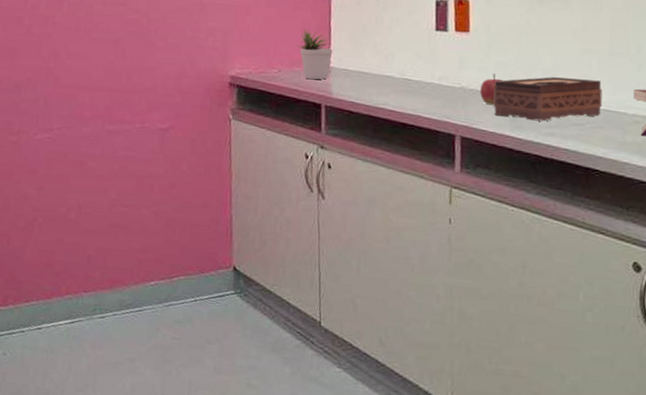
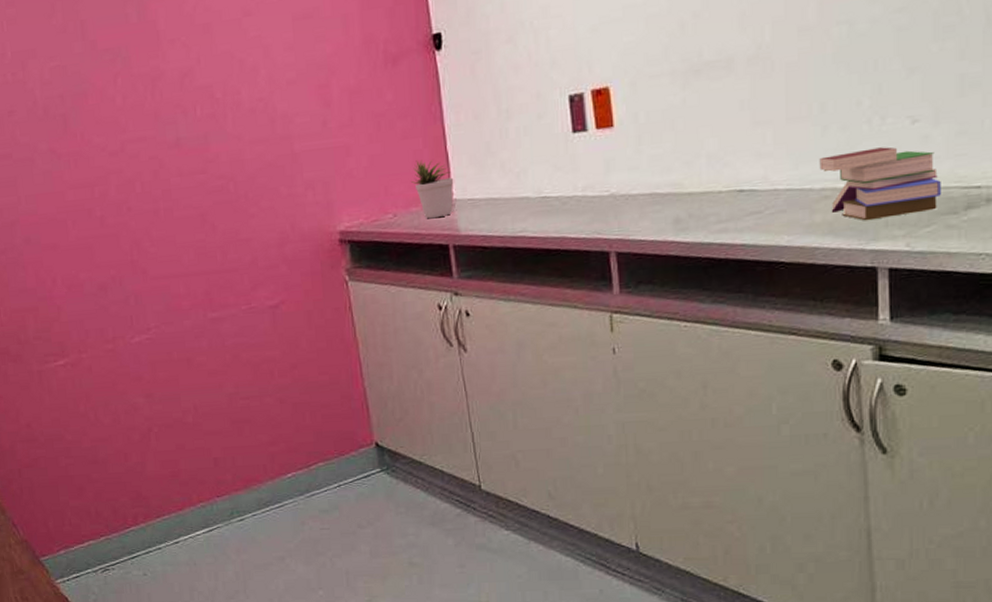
apple: present [479,73,502,105] -> none [633,171,659,210]
tissue box: present [493,77,603,122] -> none [649,156,782,221]

